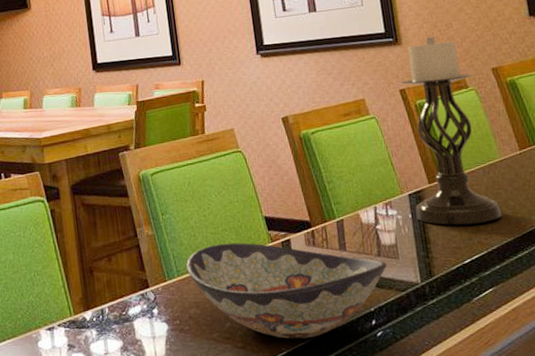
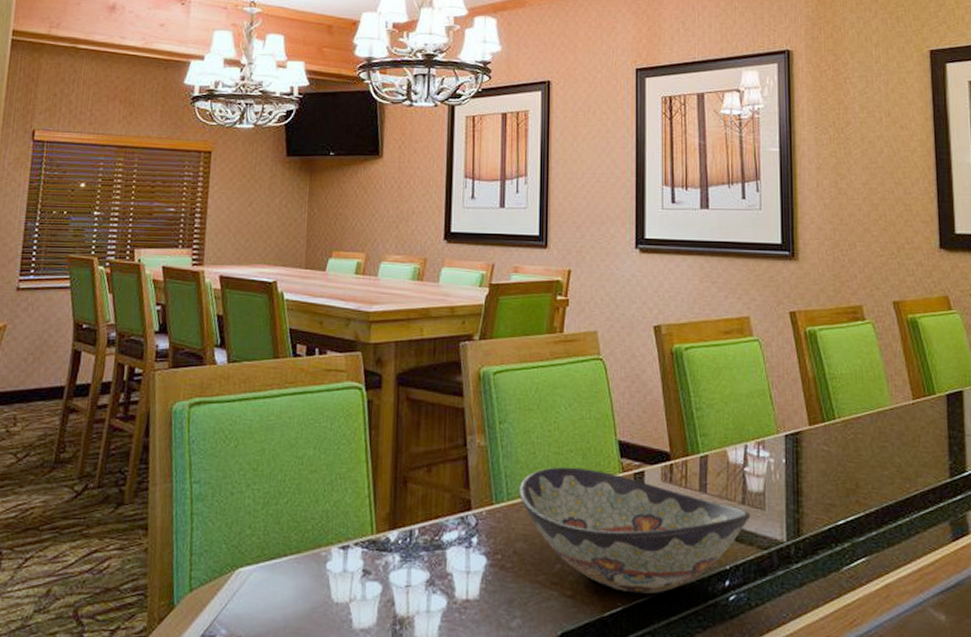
candle holder: present [401,36,502,225] -> none [790,256,886,479]

